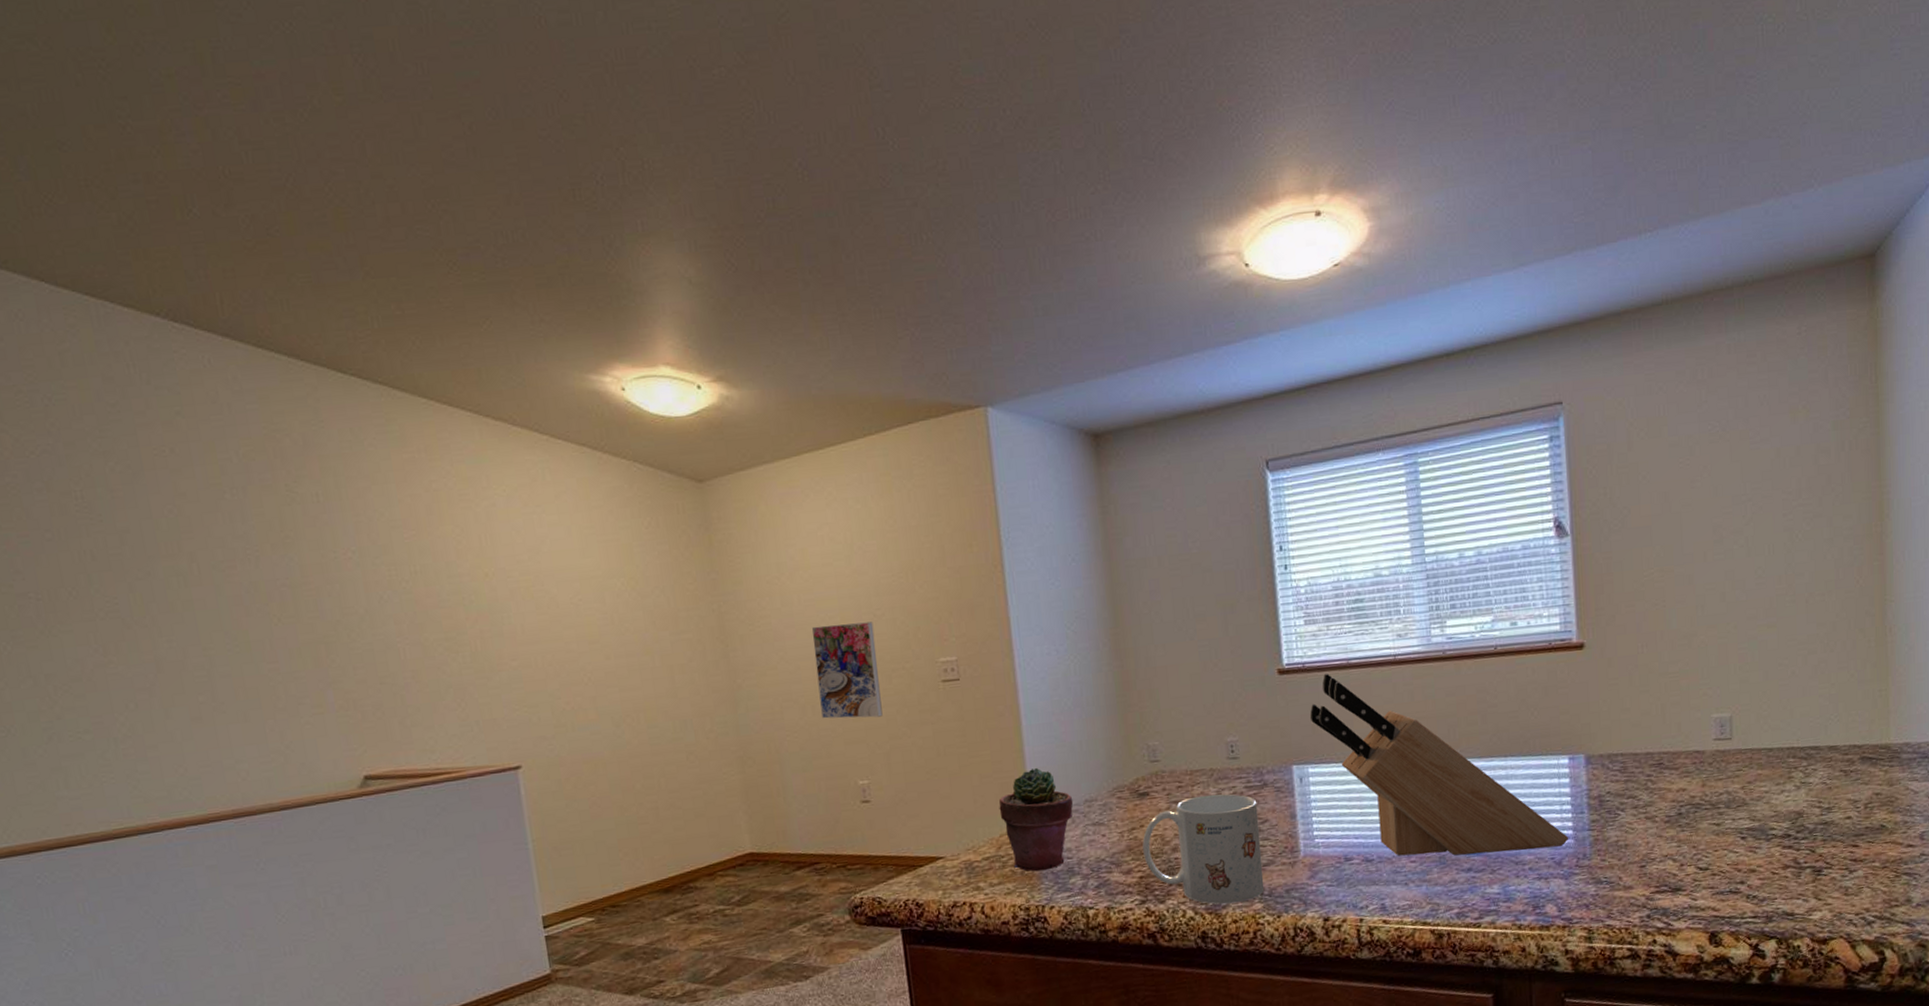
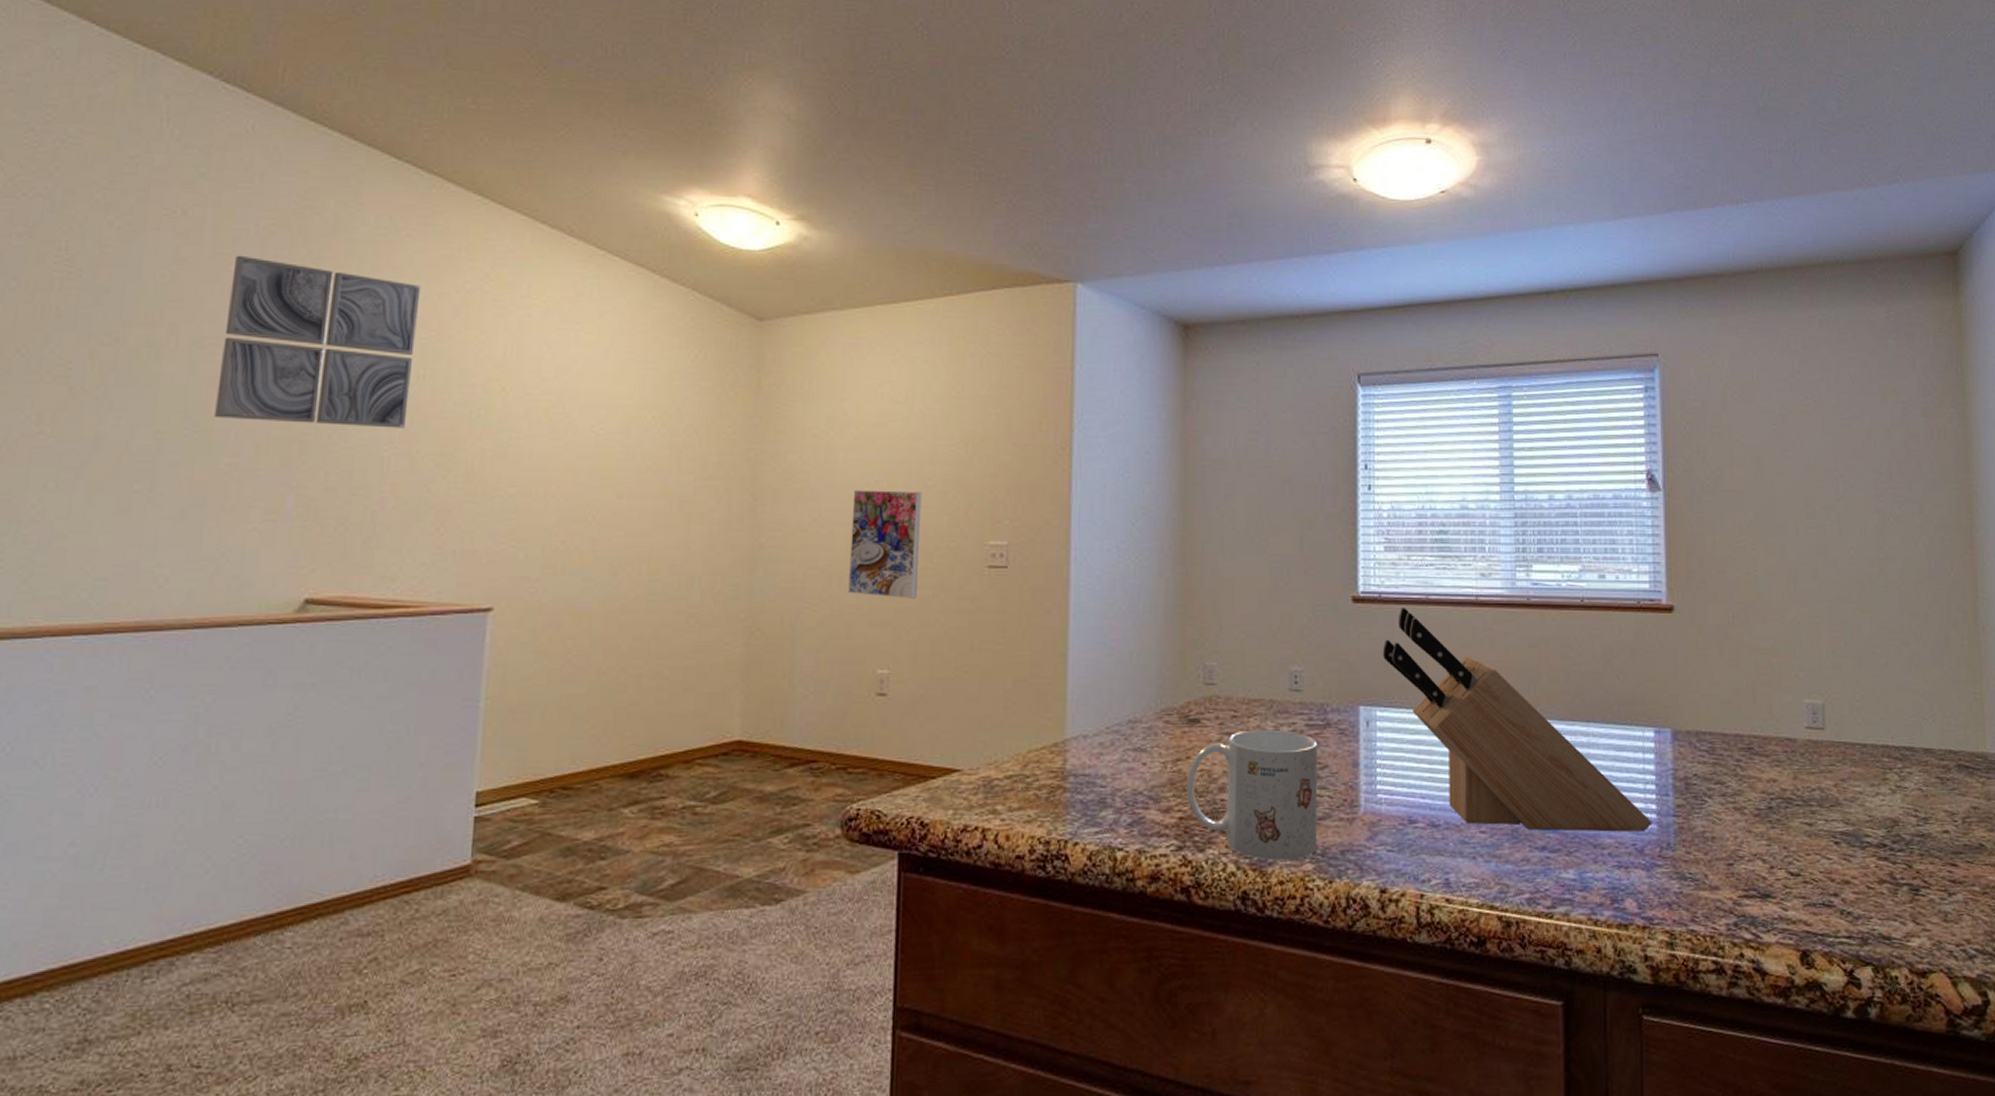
wall art: none [227,483,410,632] -> present [215,255,421,428]
potted succulent: present [998,768,1074,872] -> none [1031,678,1115,799]

